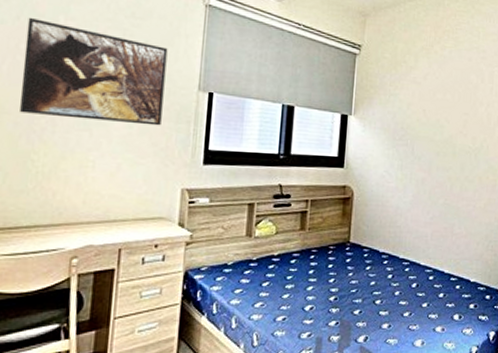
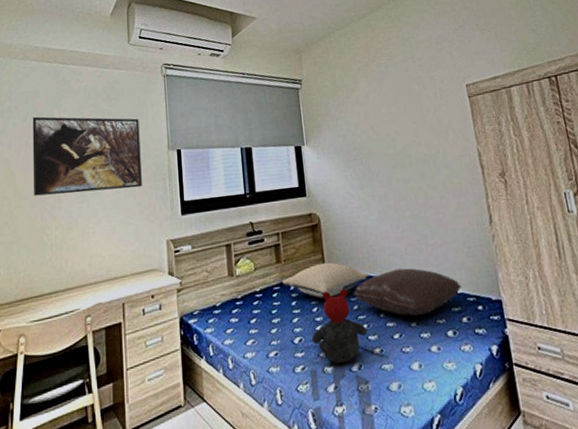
pillow: none [302,236,393,271] -> present [282,262,370,298]
teddy bear: none [322,264,380,334] -> present [311,289,368,364]
pillow: none [373,252,476,297] -> present [353,268,462,316]

